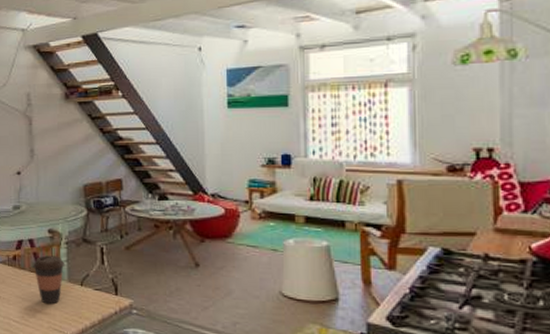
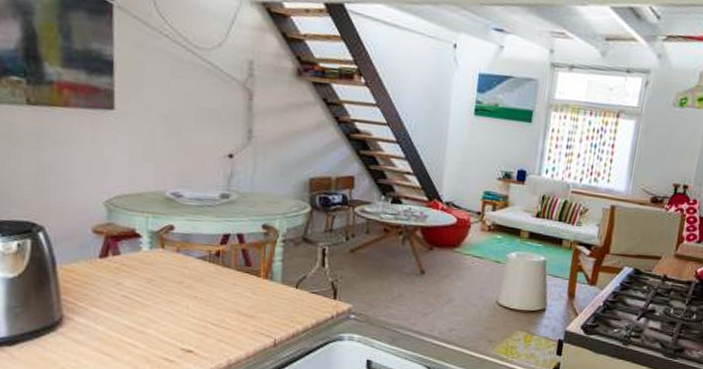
coffee cup: present [32,255,65,304] -> none [239,253,280,307]

